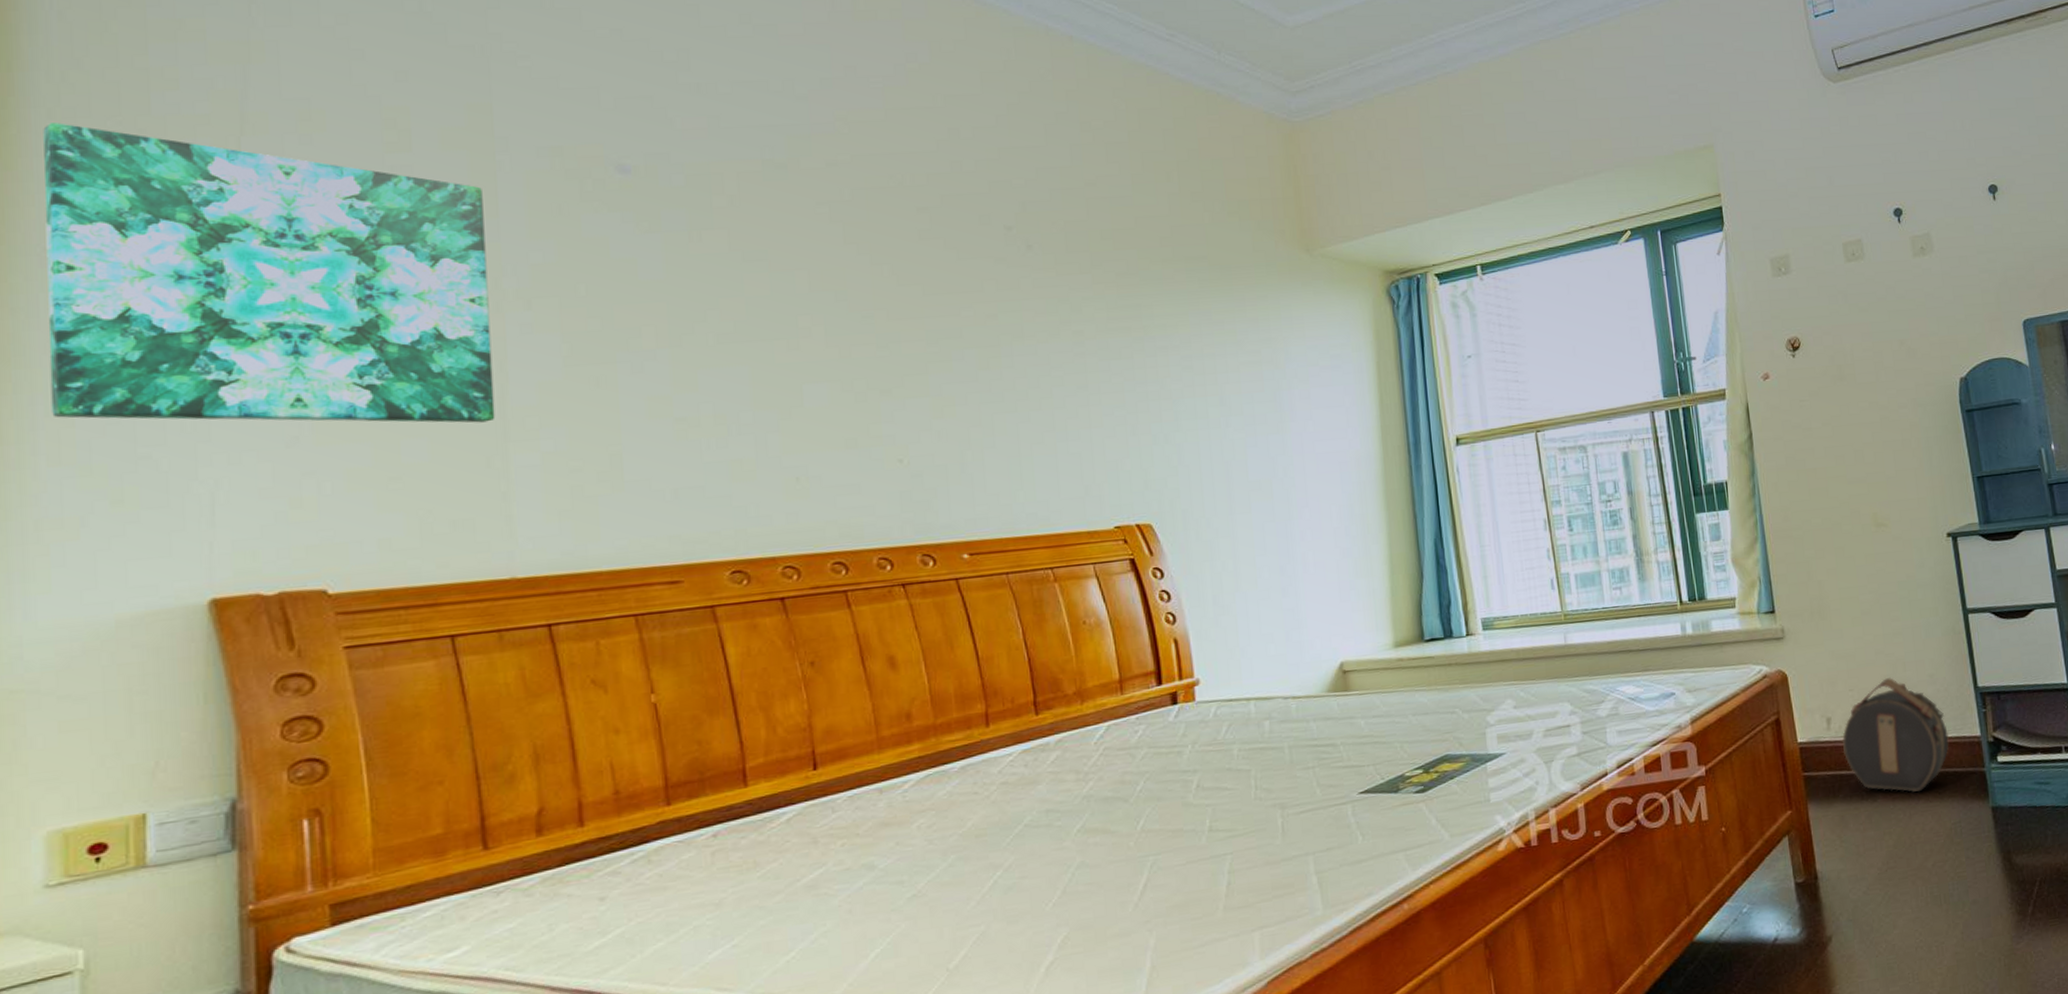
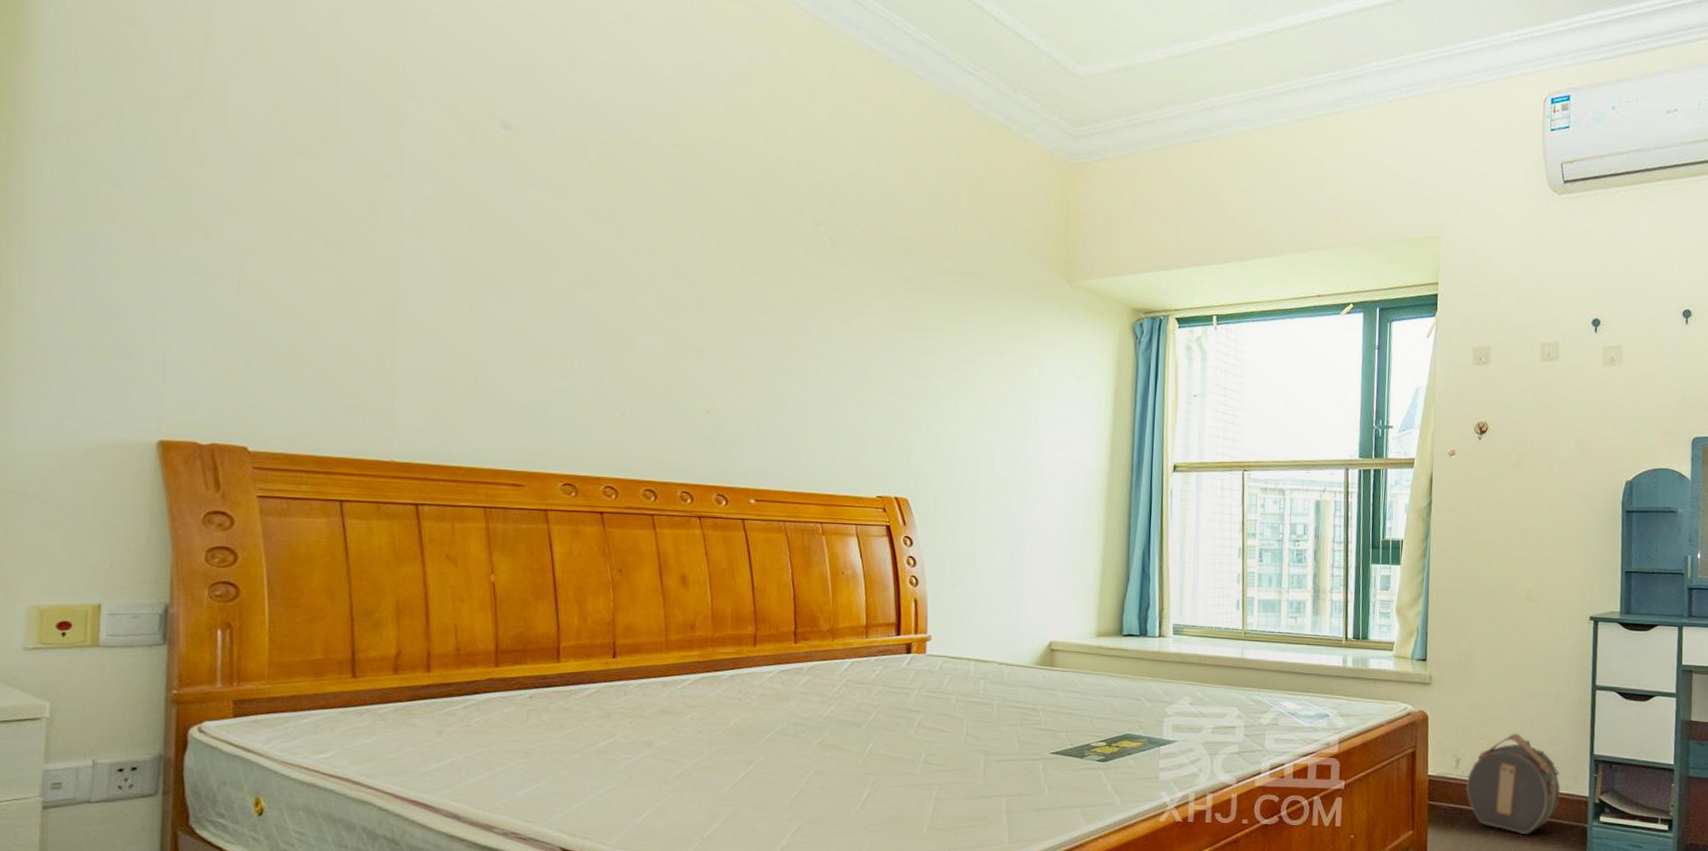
wall art: present [43,123,495,423] -> none [47,22,392,328]

